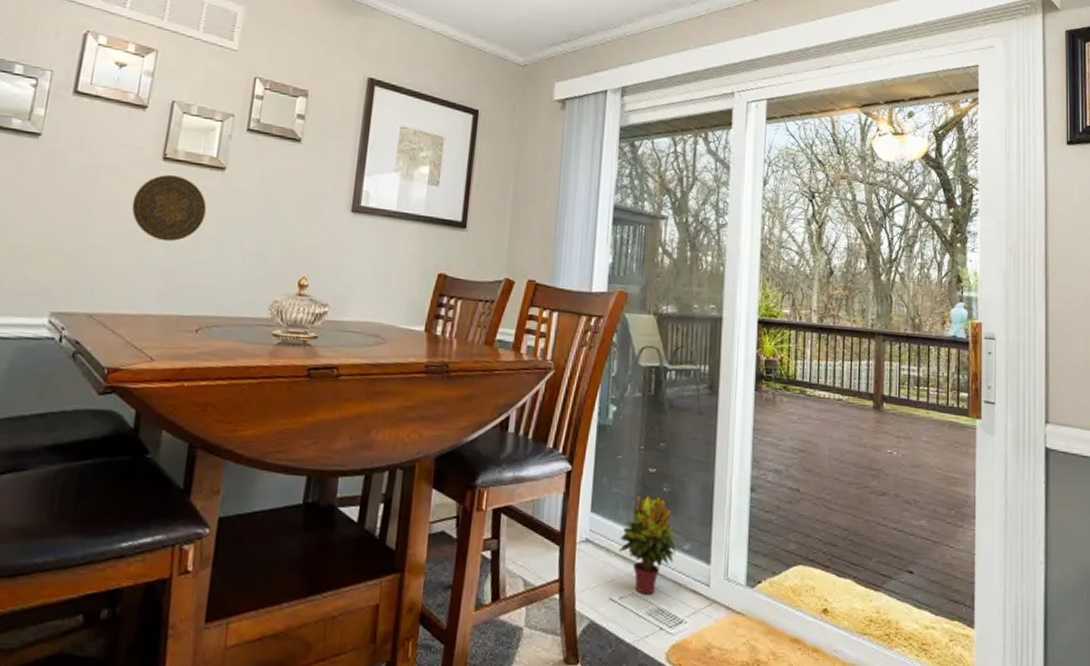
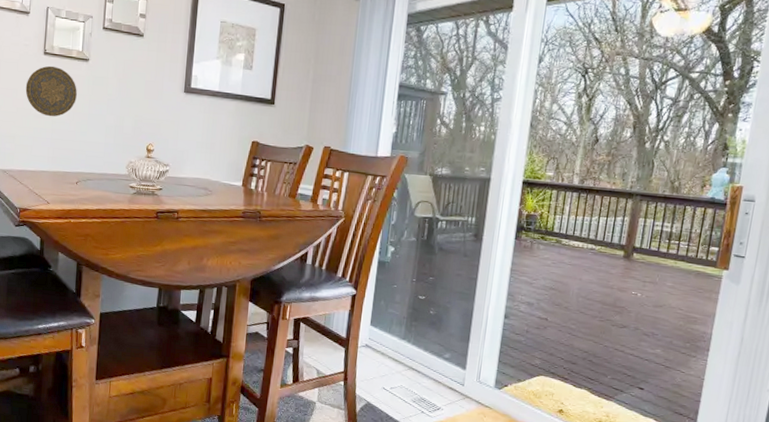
potted plant: present [619,493,676,595] -> none [392,315,439,388]

